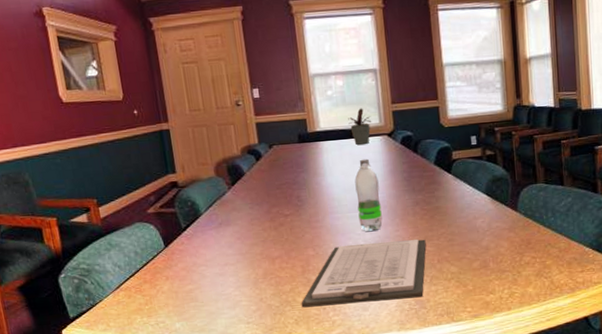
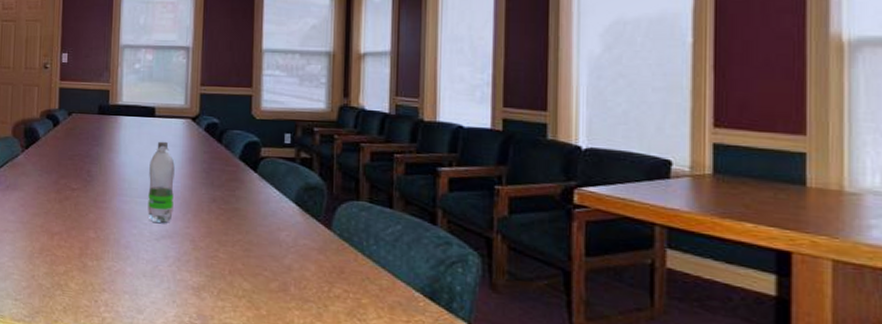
clipboard: present [301,238,426,308] -> none [72,232,218,312]
potted plant: present [348,108,372,145] -> none [152,86,177,125]

